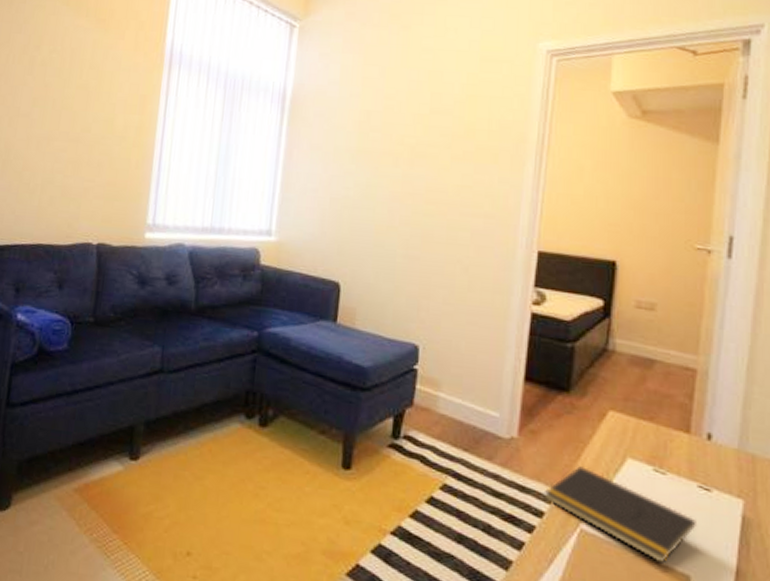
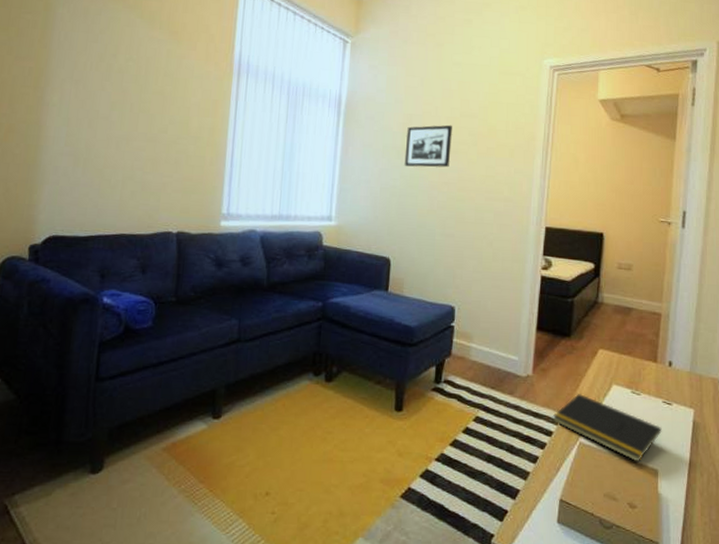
picture frame: none [359,123,420,175] -> present [404,125,452,168]

